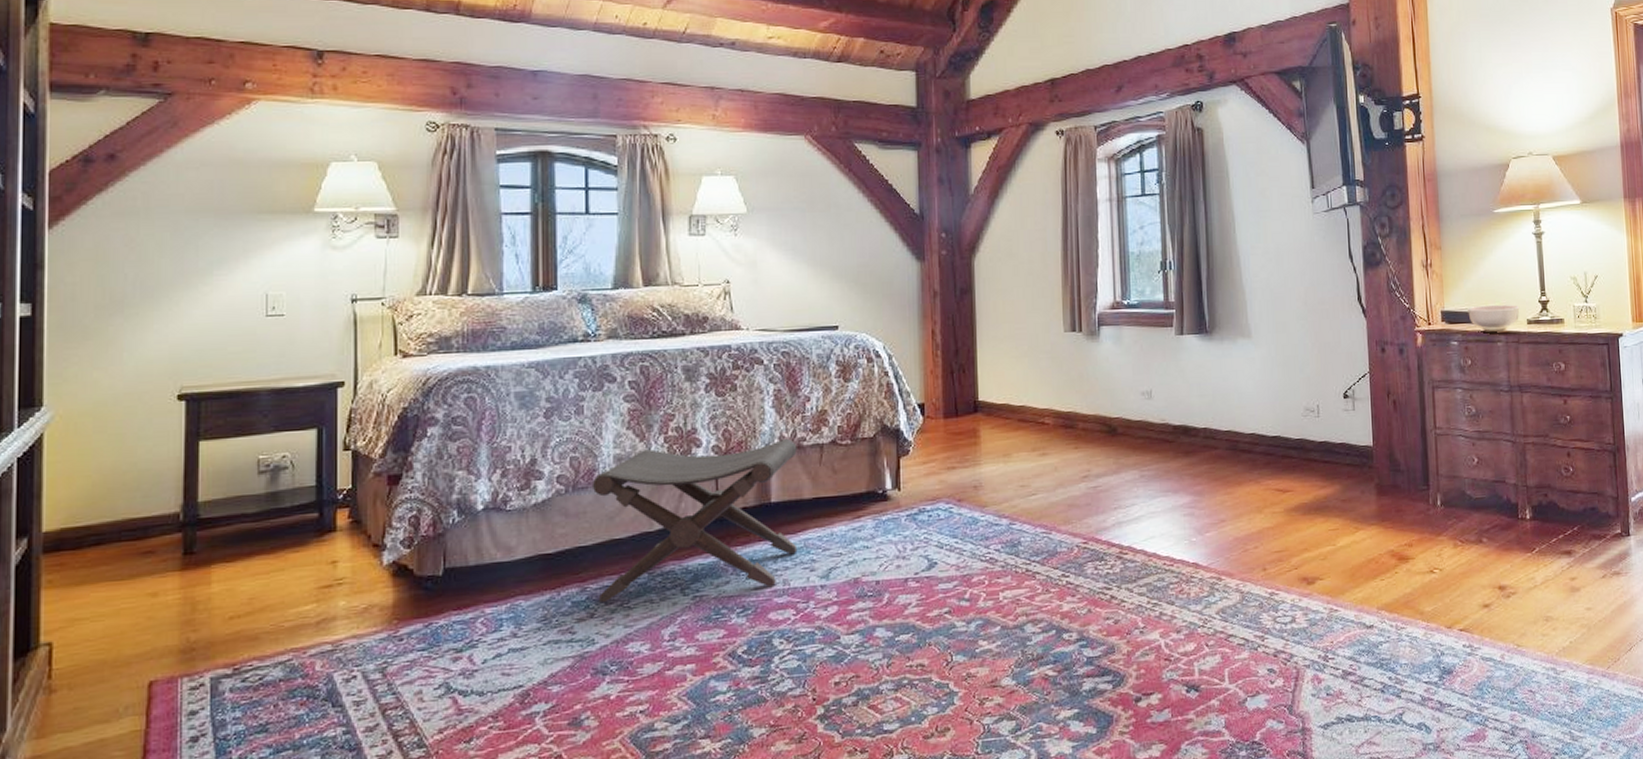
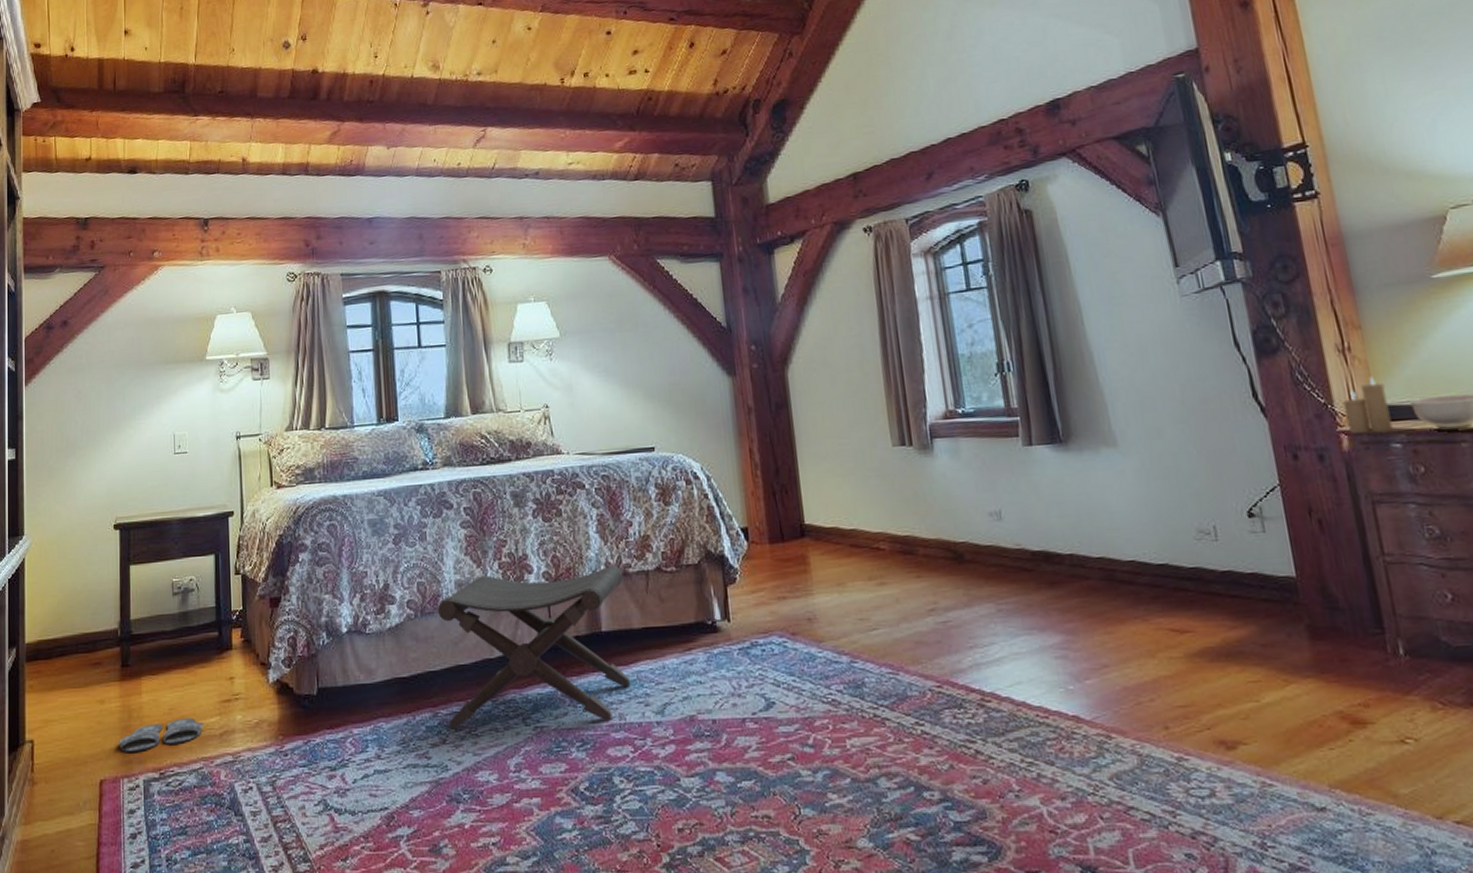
slippers: none [177,607,295,650] -> present [119,718,204,753]
candle: none [1421,287,1453,333] -> present [1342,376,1393,433]

